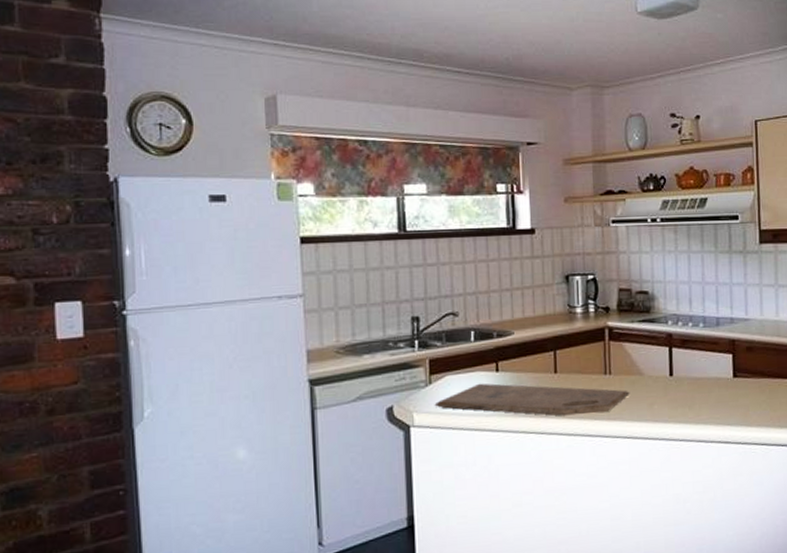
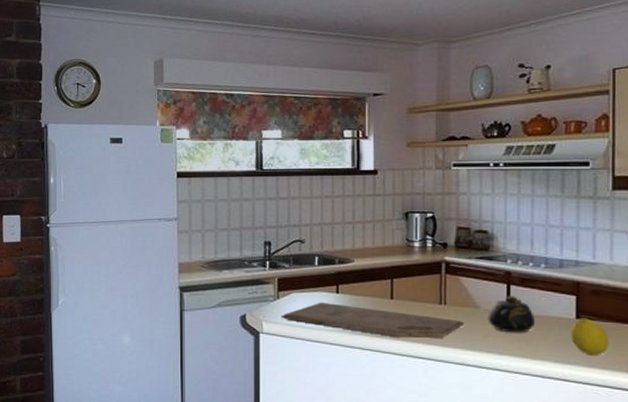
teapot: none [652,359,697,399] -> present [488,296,536,333]
fruit: none [728,376,763,415] -> present [570,318,609,356]

